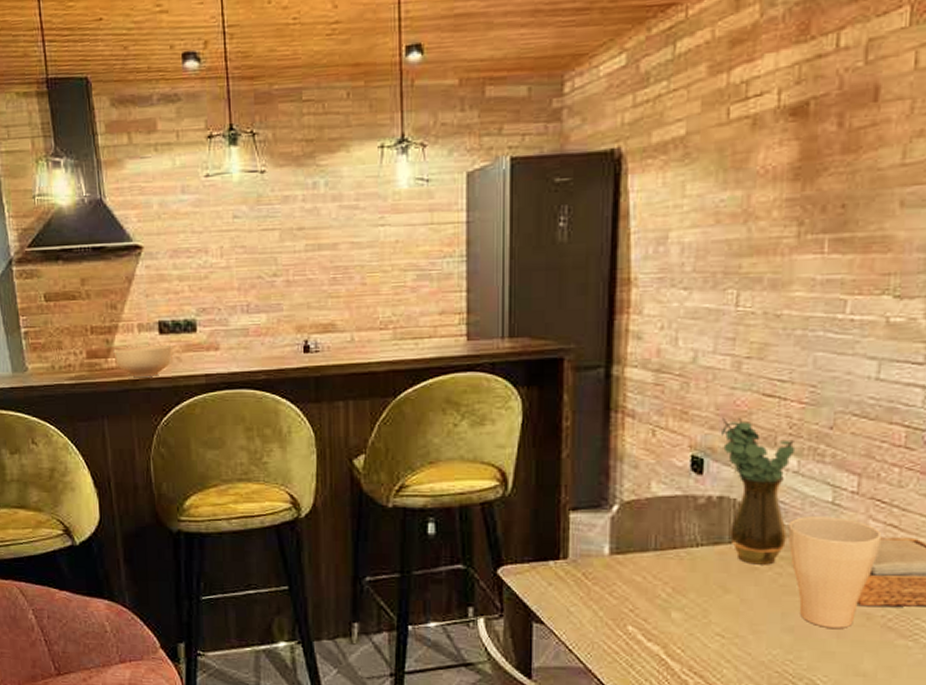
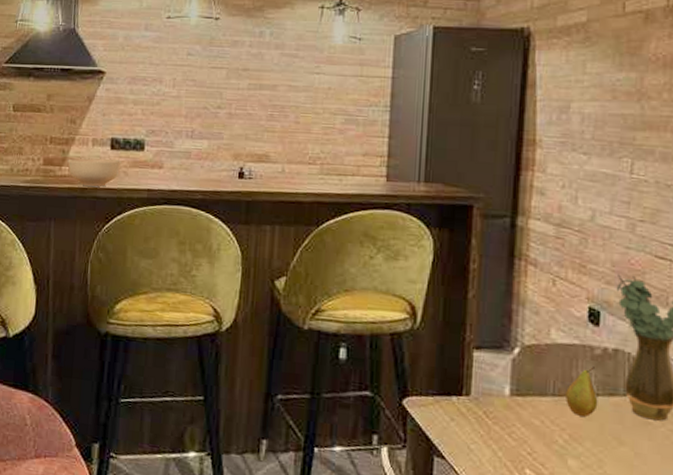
fruit: none [668,517,702,568] -> present [566,367,598,417]

